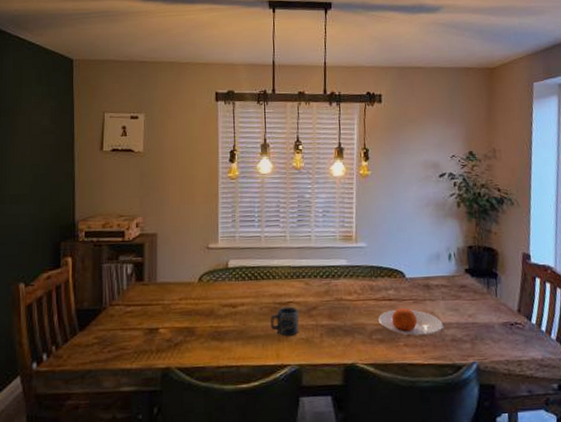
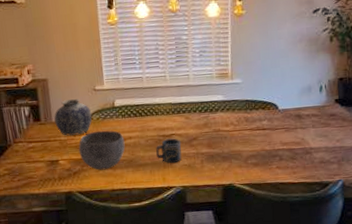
vase: none [159,257,202,300] -> present [54,99,92,136]
bowl: none [183,294,236,342] -> present [78,130,125,170]
plate: present [378,307,443,336] -> none [252,135,313,159]

